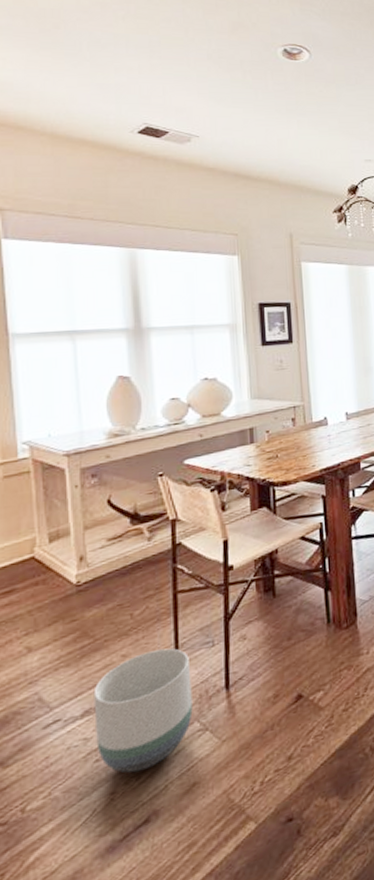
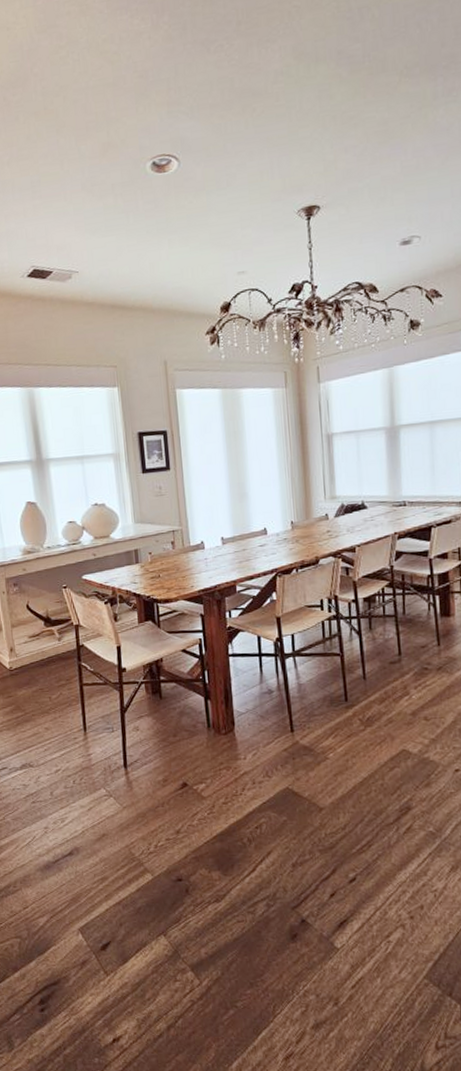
planter: present [93,648,193,773] -> none [27,728,100,817]

